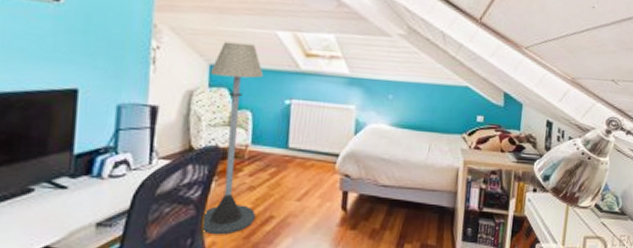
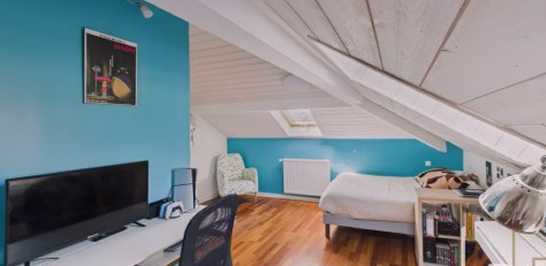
floor lamp: present [200,41,264,235] -> none [227,121,266,257]

